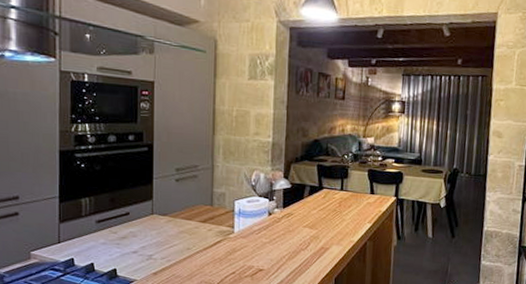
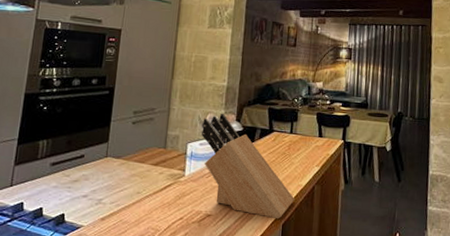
knife block: none [249,170,347,274] -> present [201,113,295,219]

